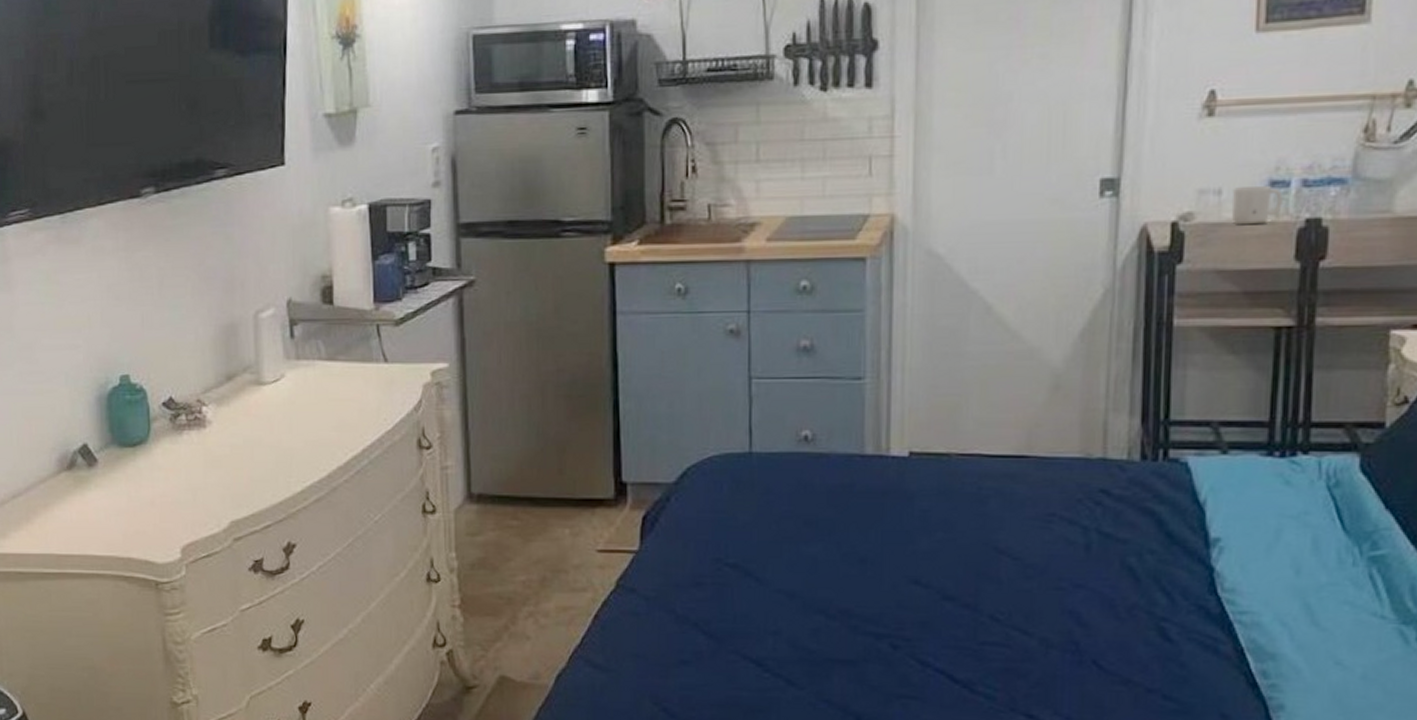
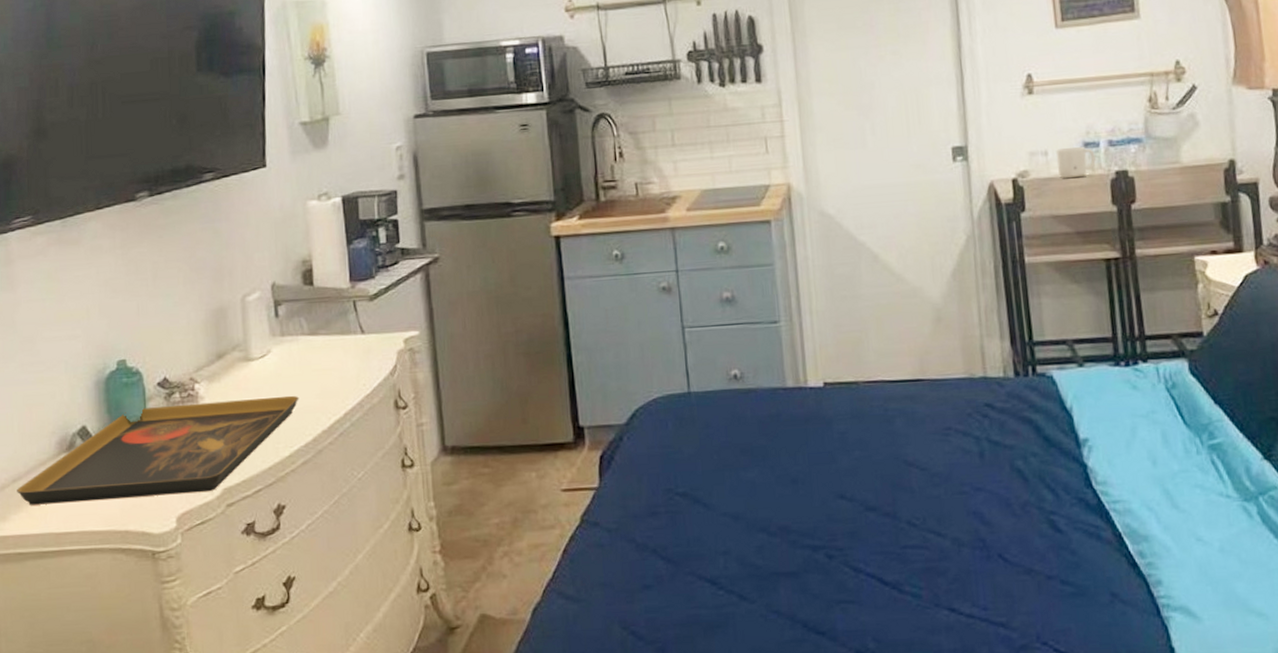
decorative tray: none [17,426,314,524] -> present [17,395,299,505]

